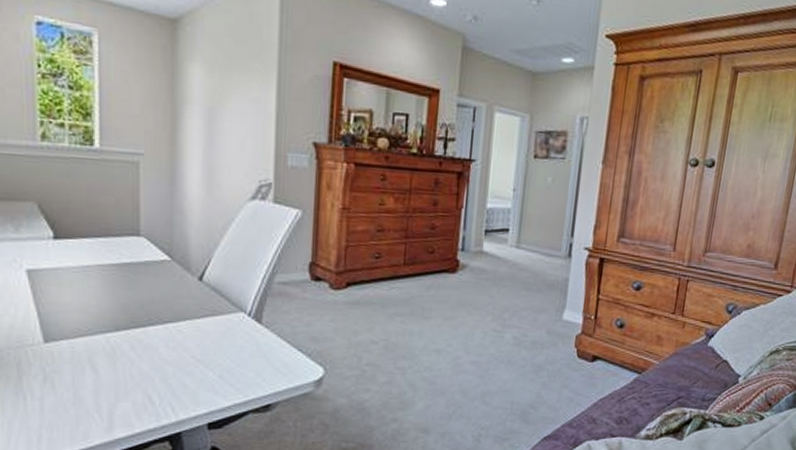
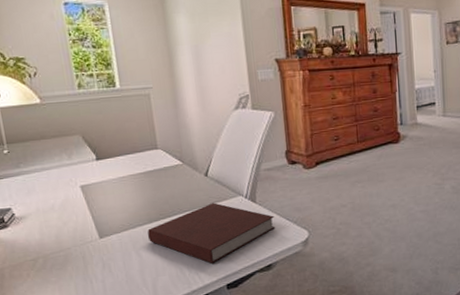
notebook: none [111,316,283,394] -> present [147,203,276,264]

